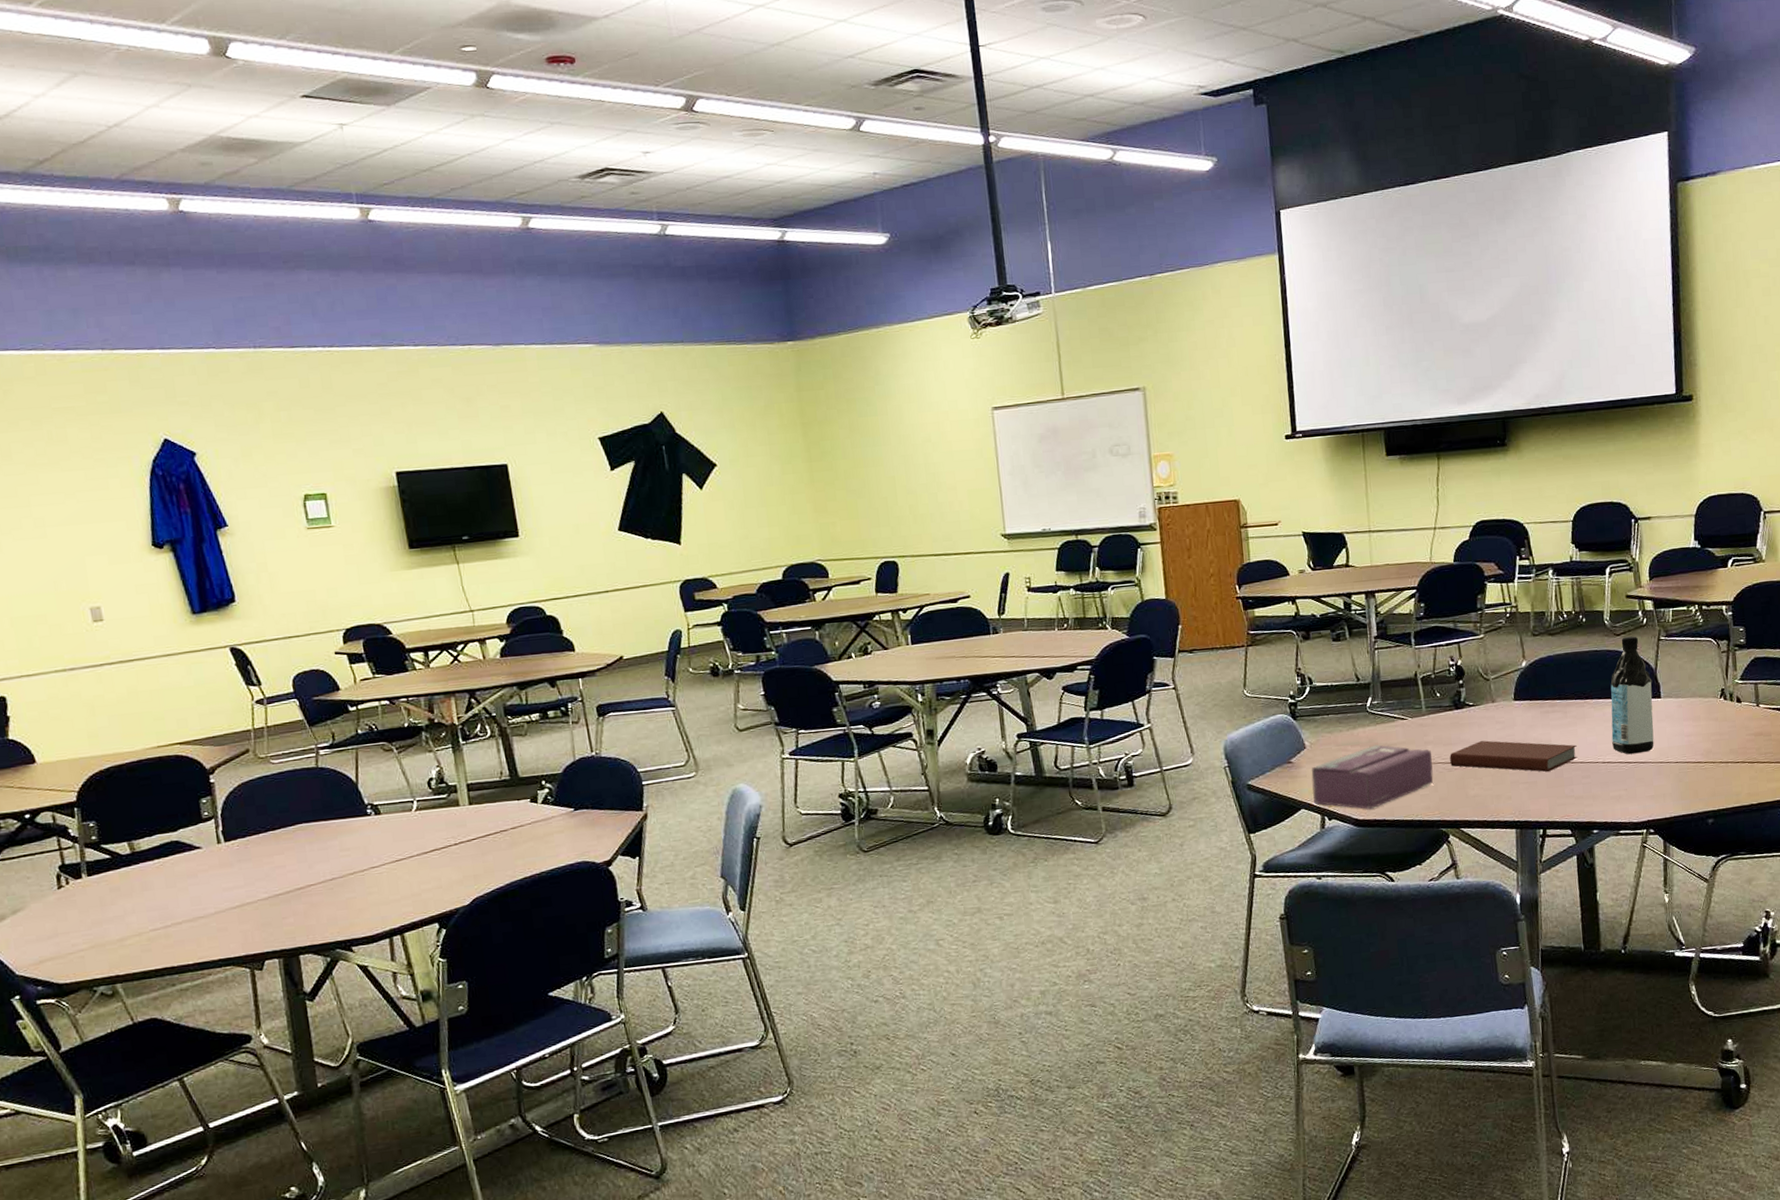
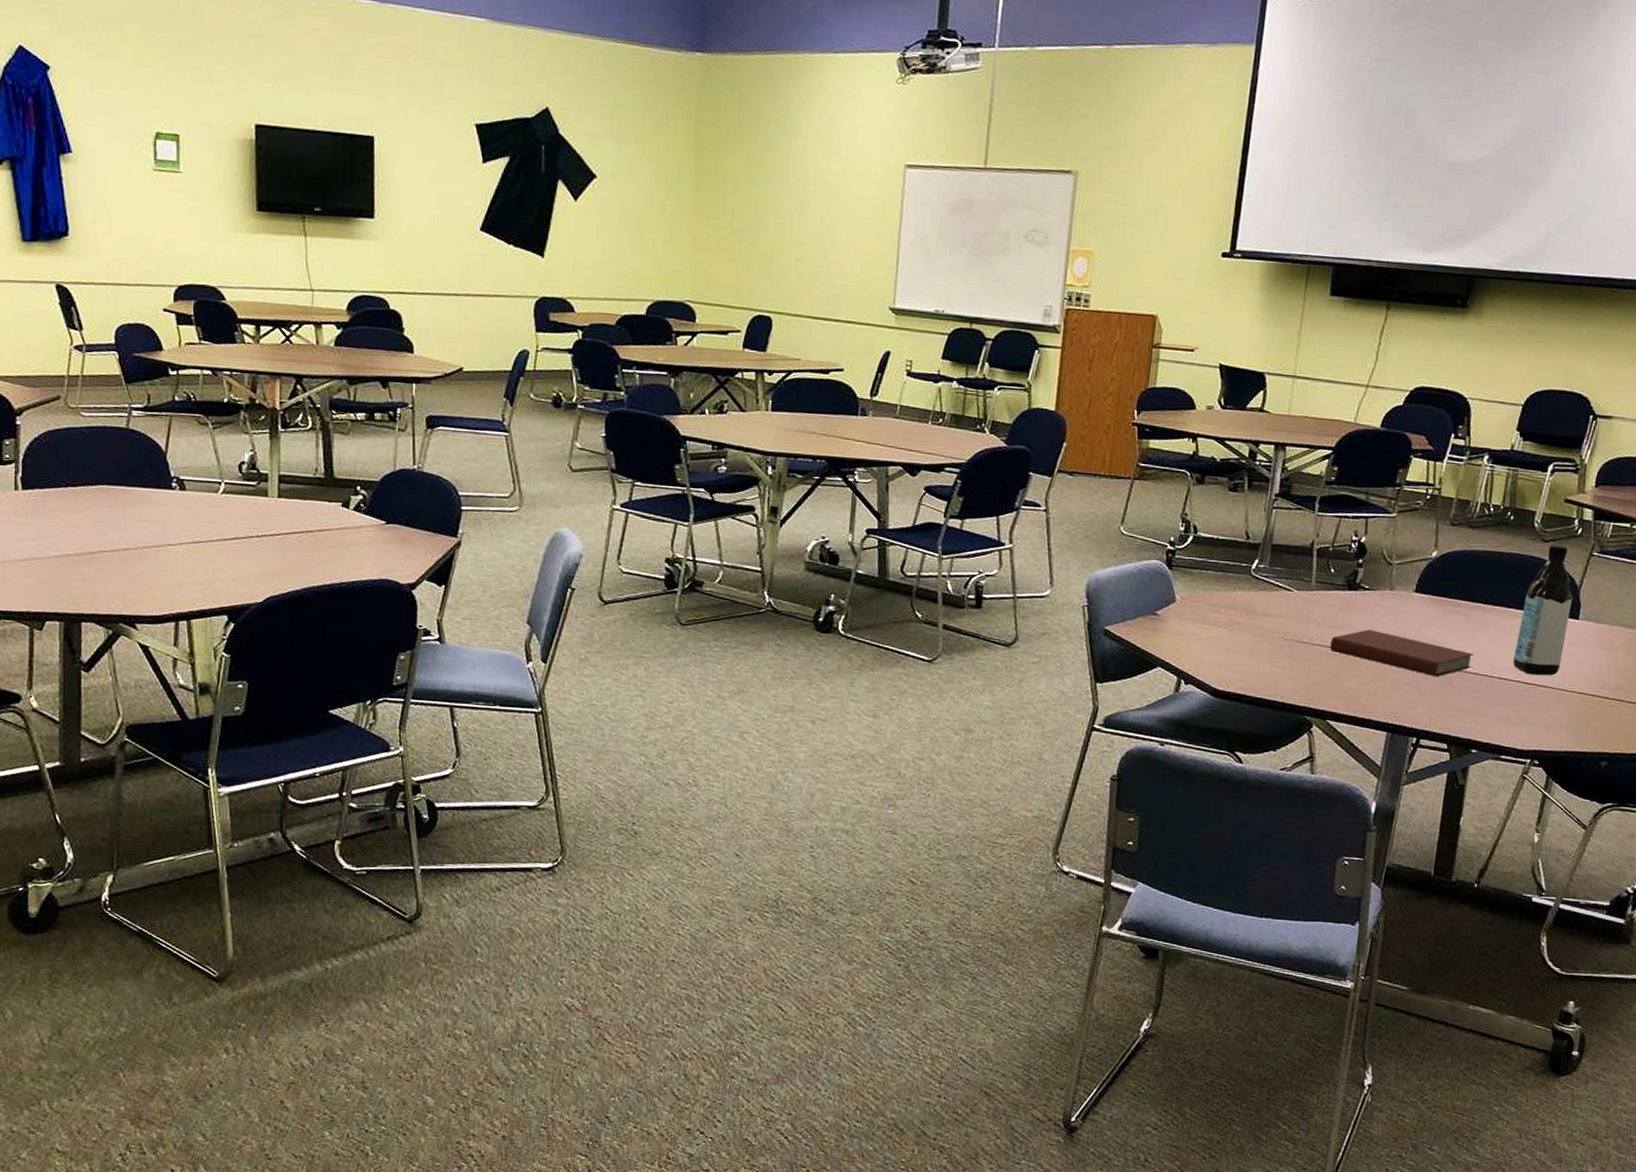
tissue box: present [1311,744,1433,810] -> none [1172,612,1312,682]

